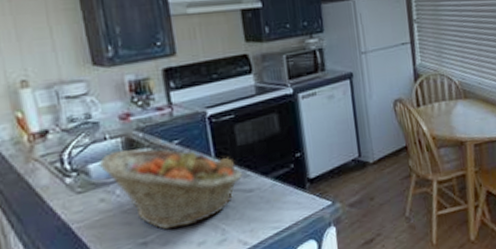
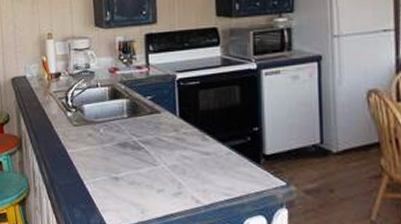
fruit basket: present [98,147,243,230] -> none [90,98,202,173]

